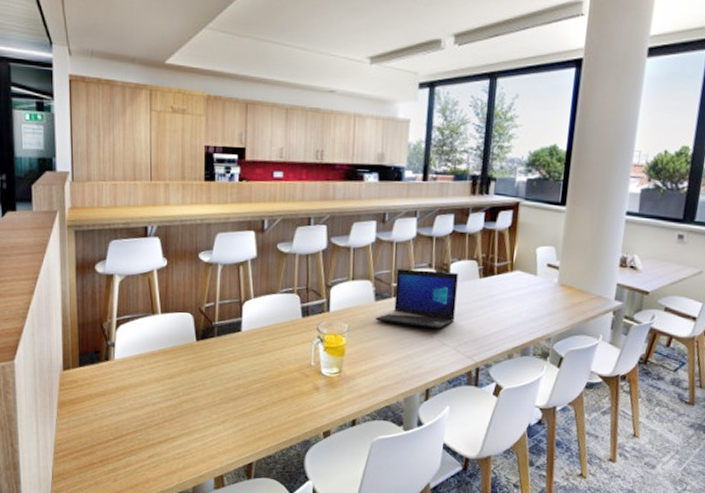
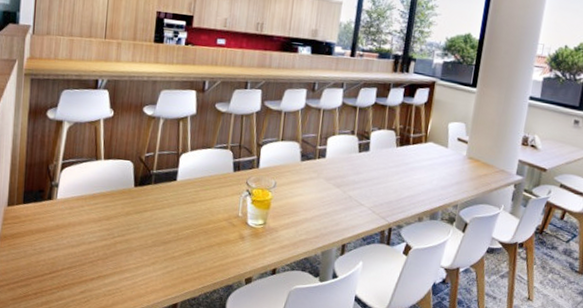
laptop: present [375,269,458,328] -> none [300,133,378,190]

